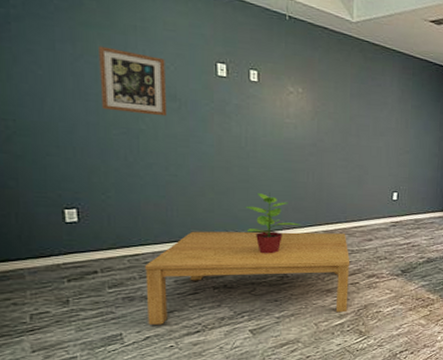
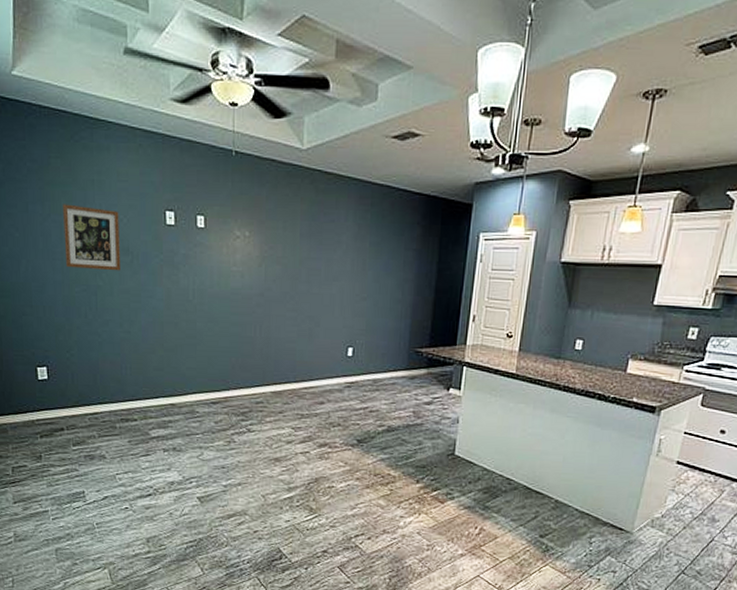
coffee table: present [145,231,351,325] -> none [103,390,300,485]
potted plant: present [245,192,302,254] -> none [193,349,249,416]

